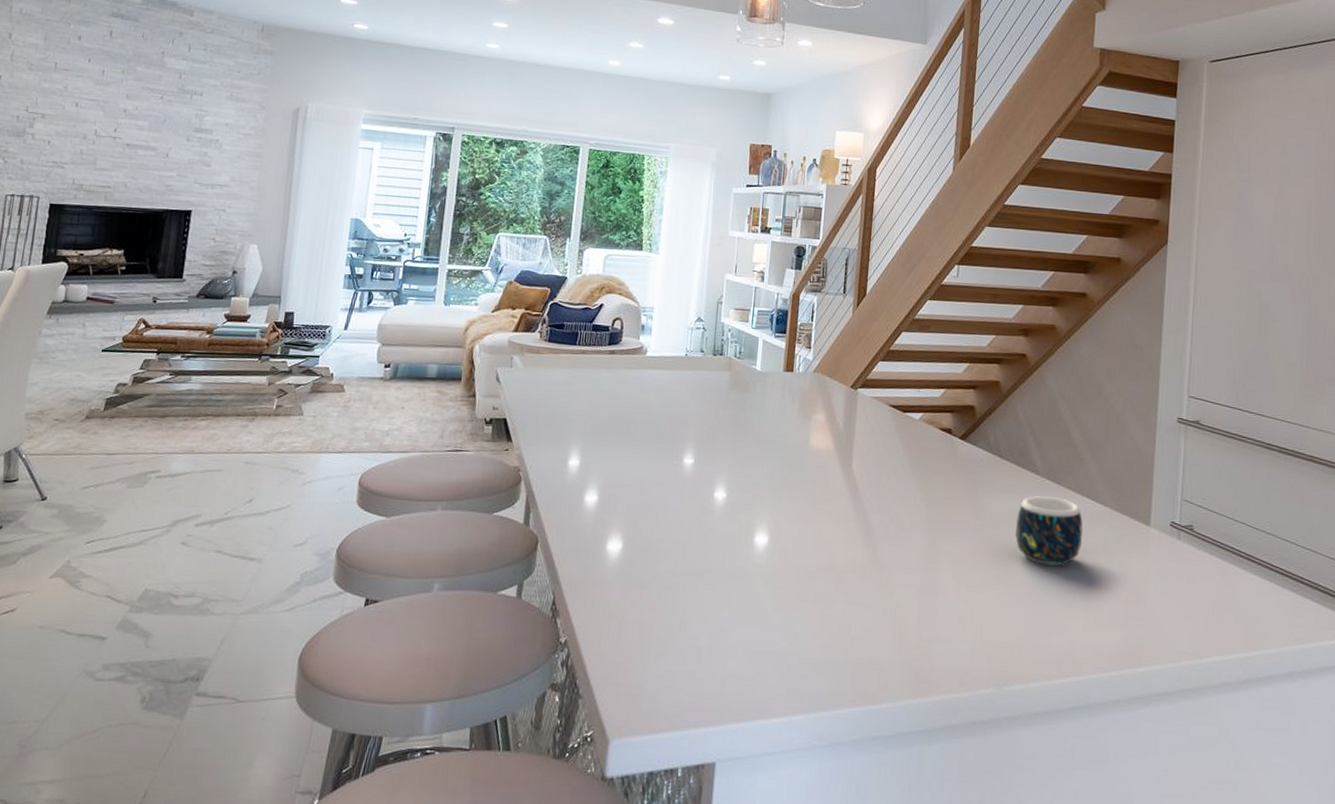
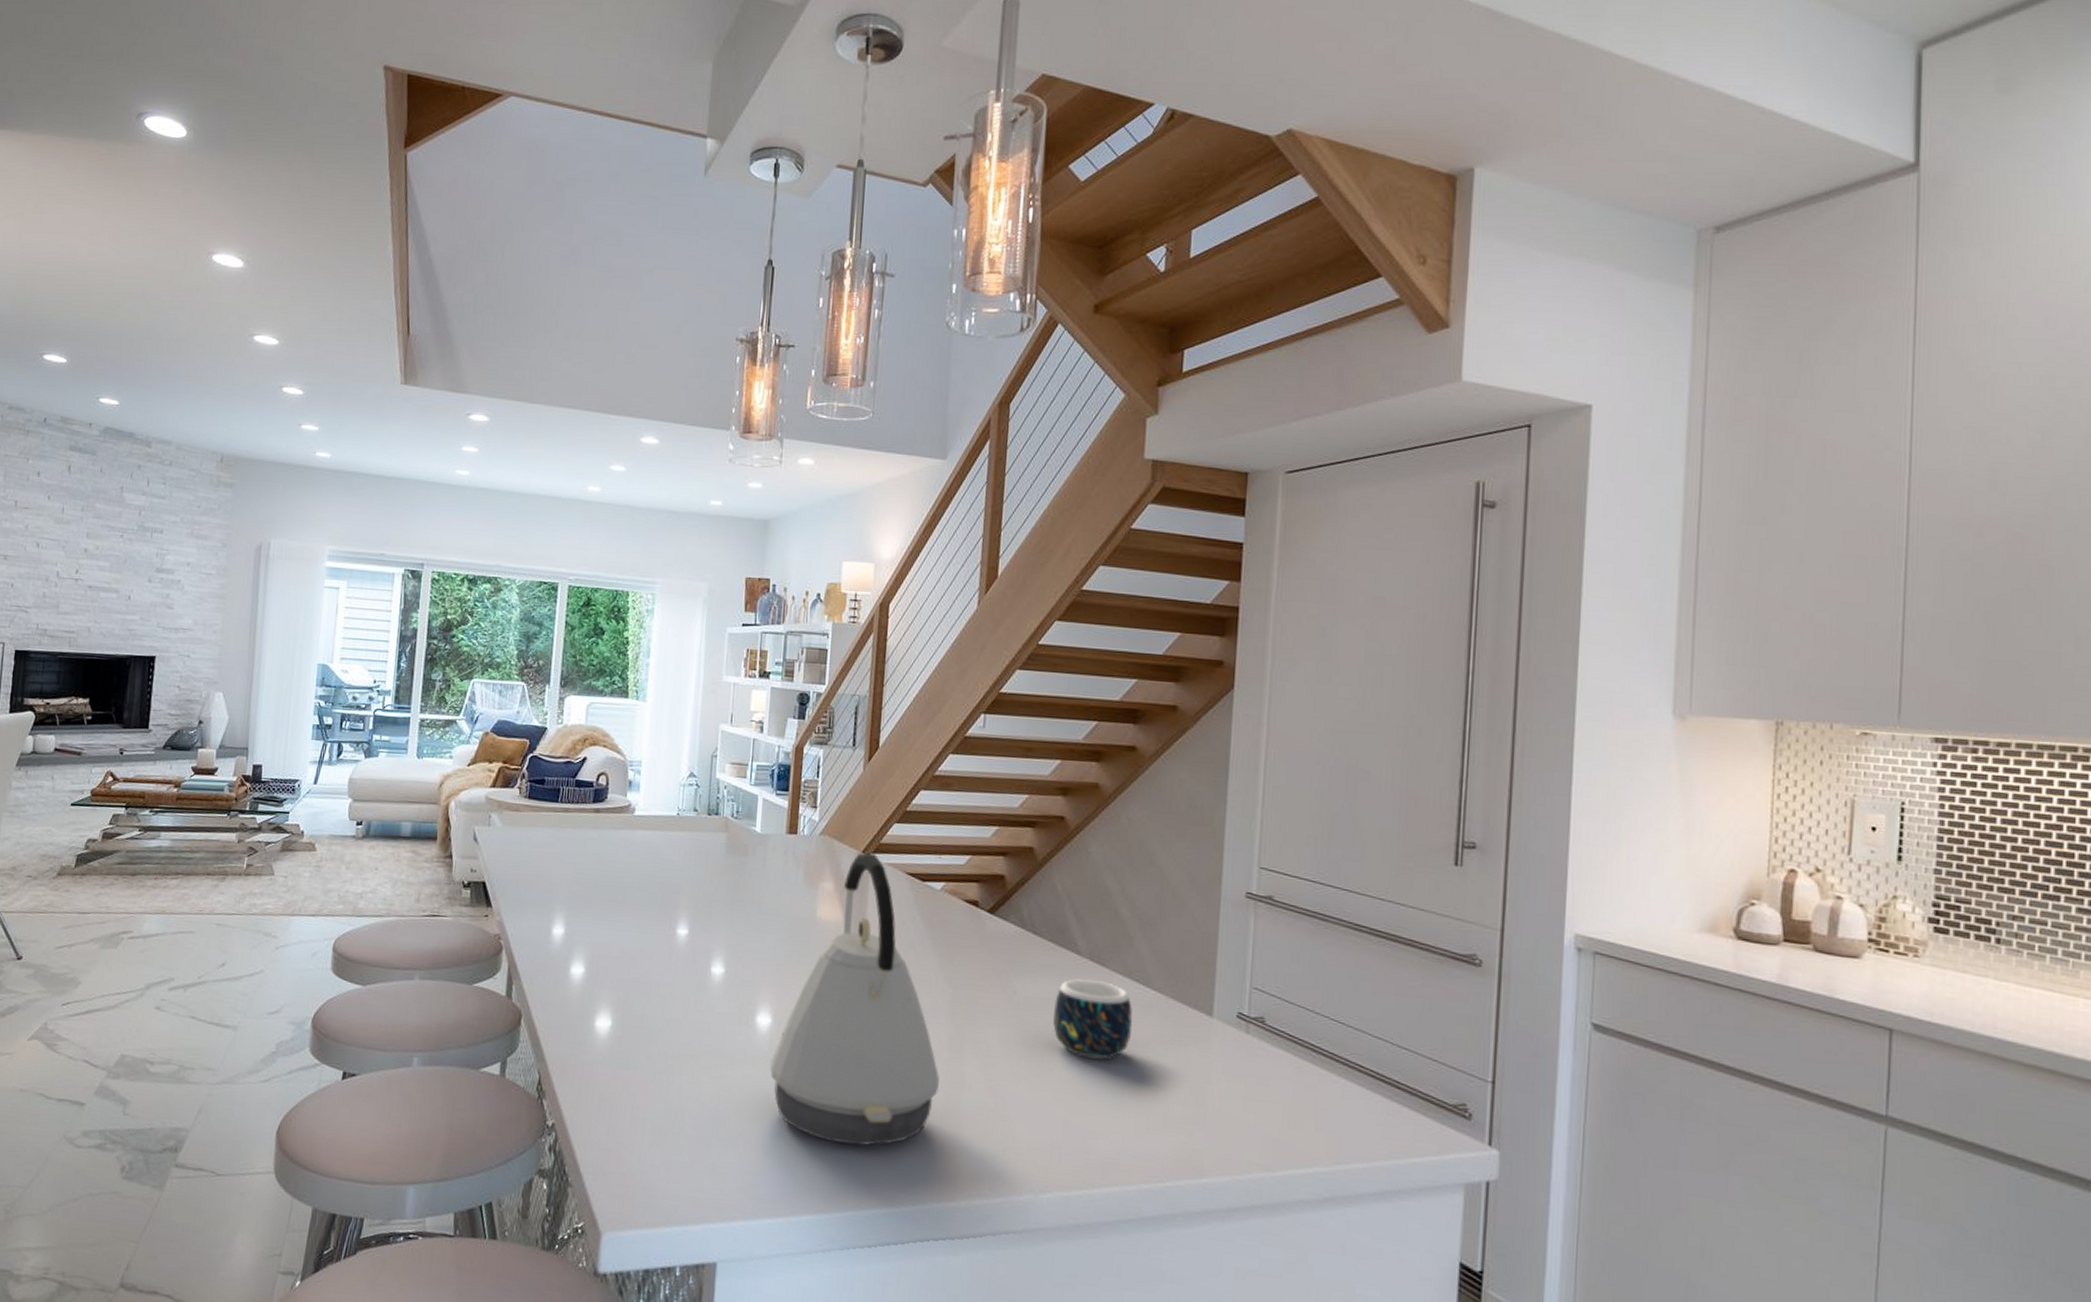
kettle: none [766,387,917,651] -> present [770,853,939,1147]

